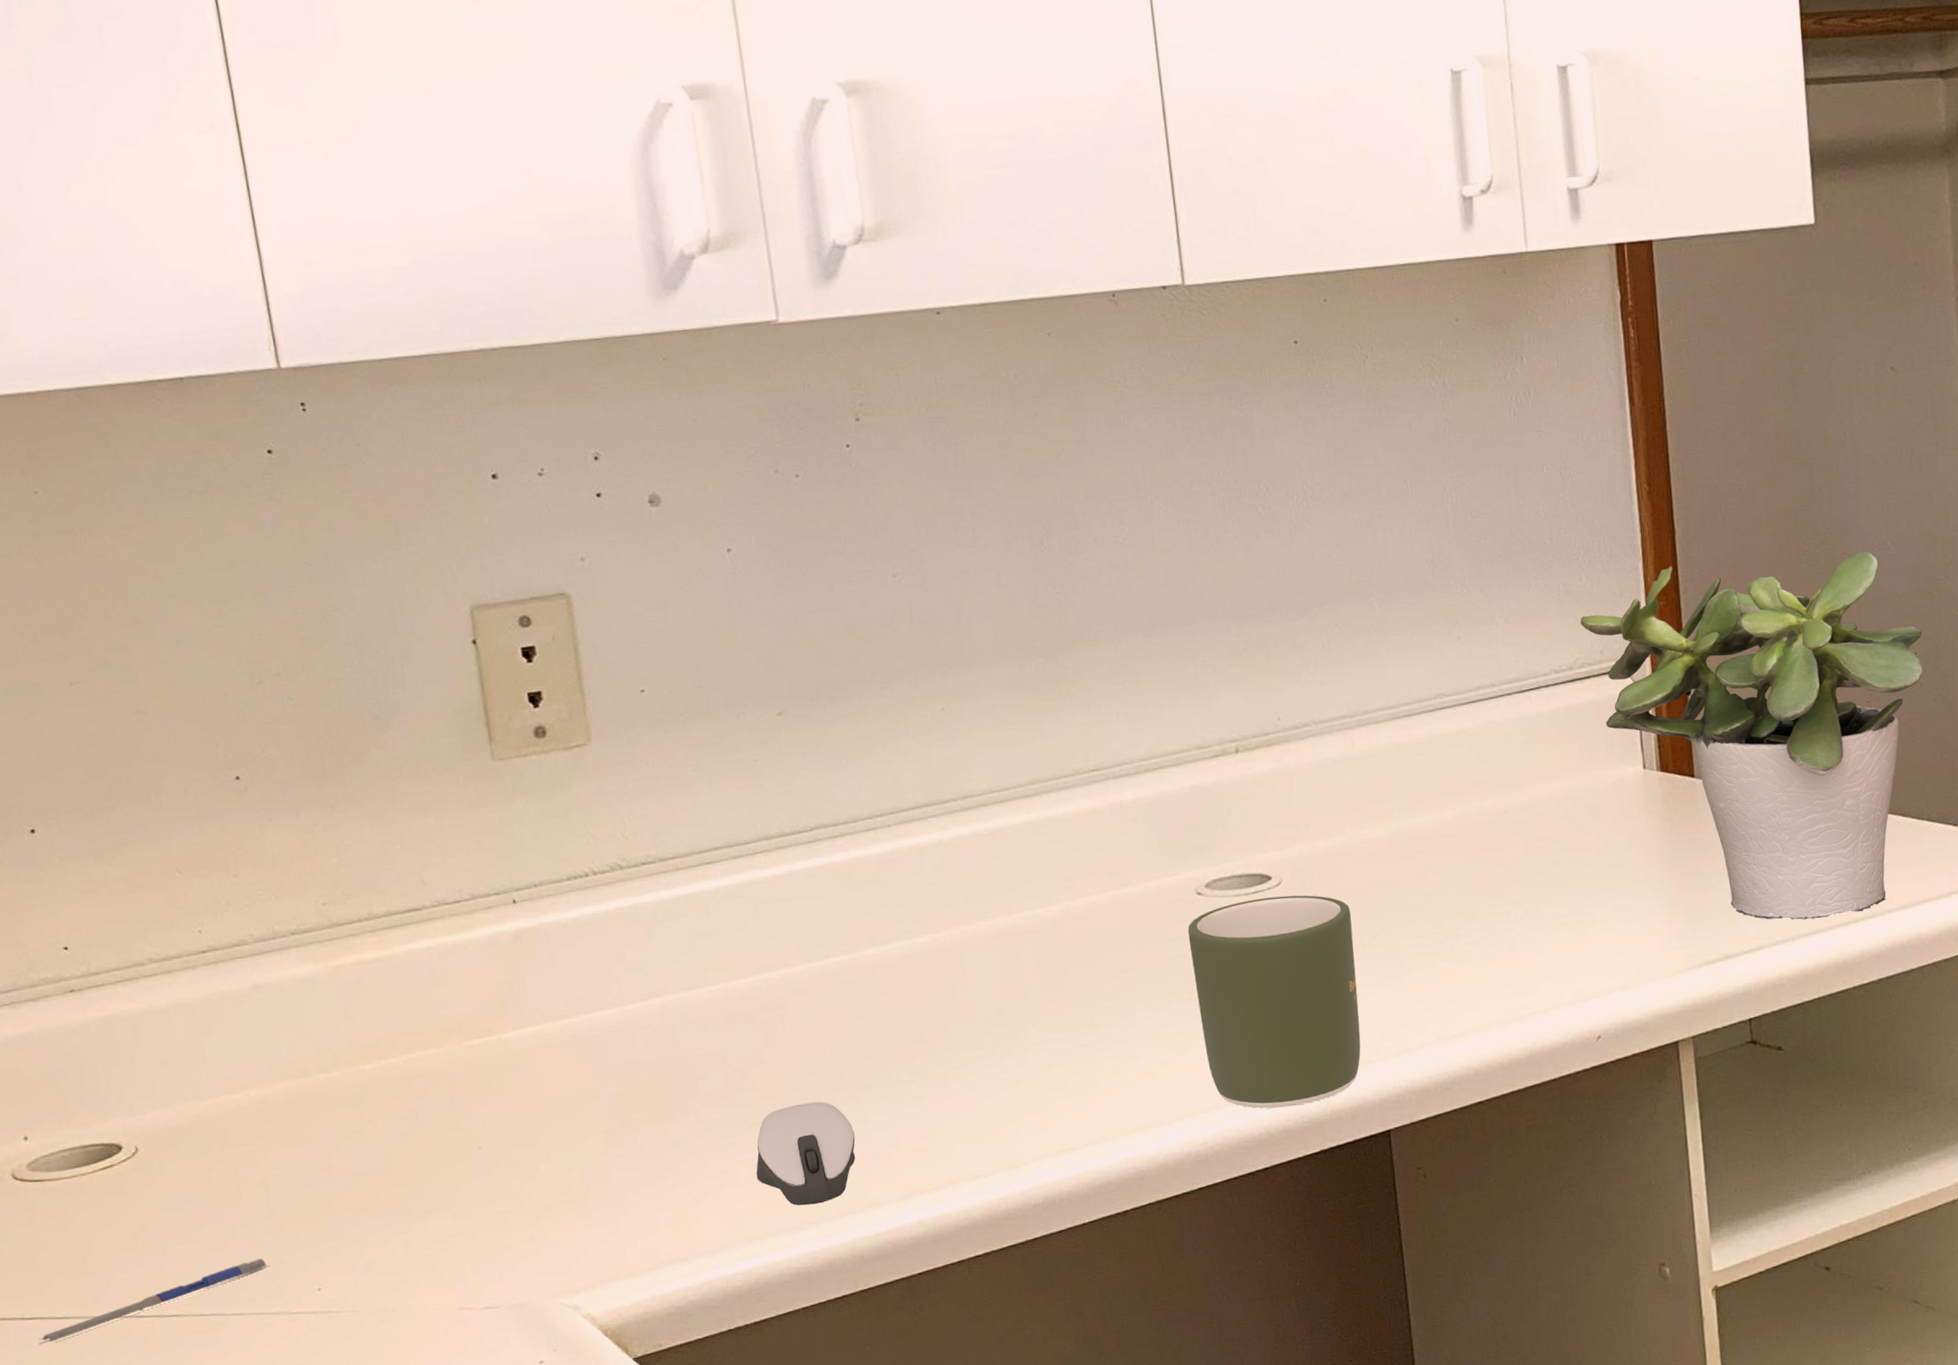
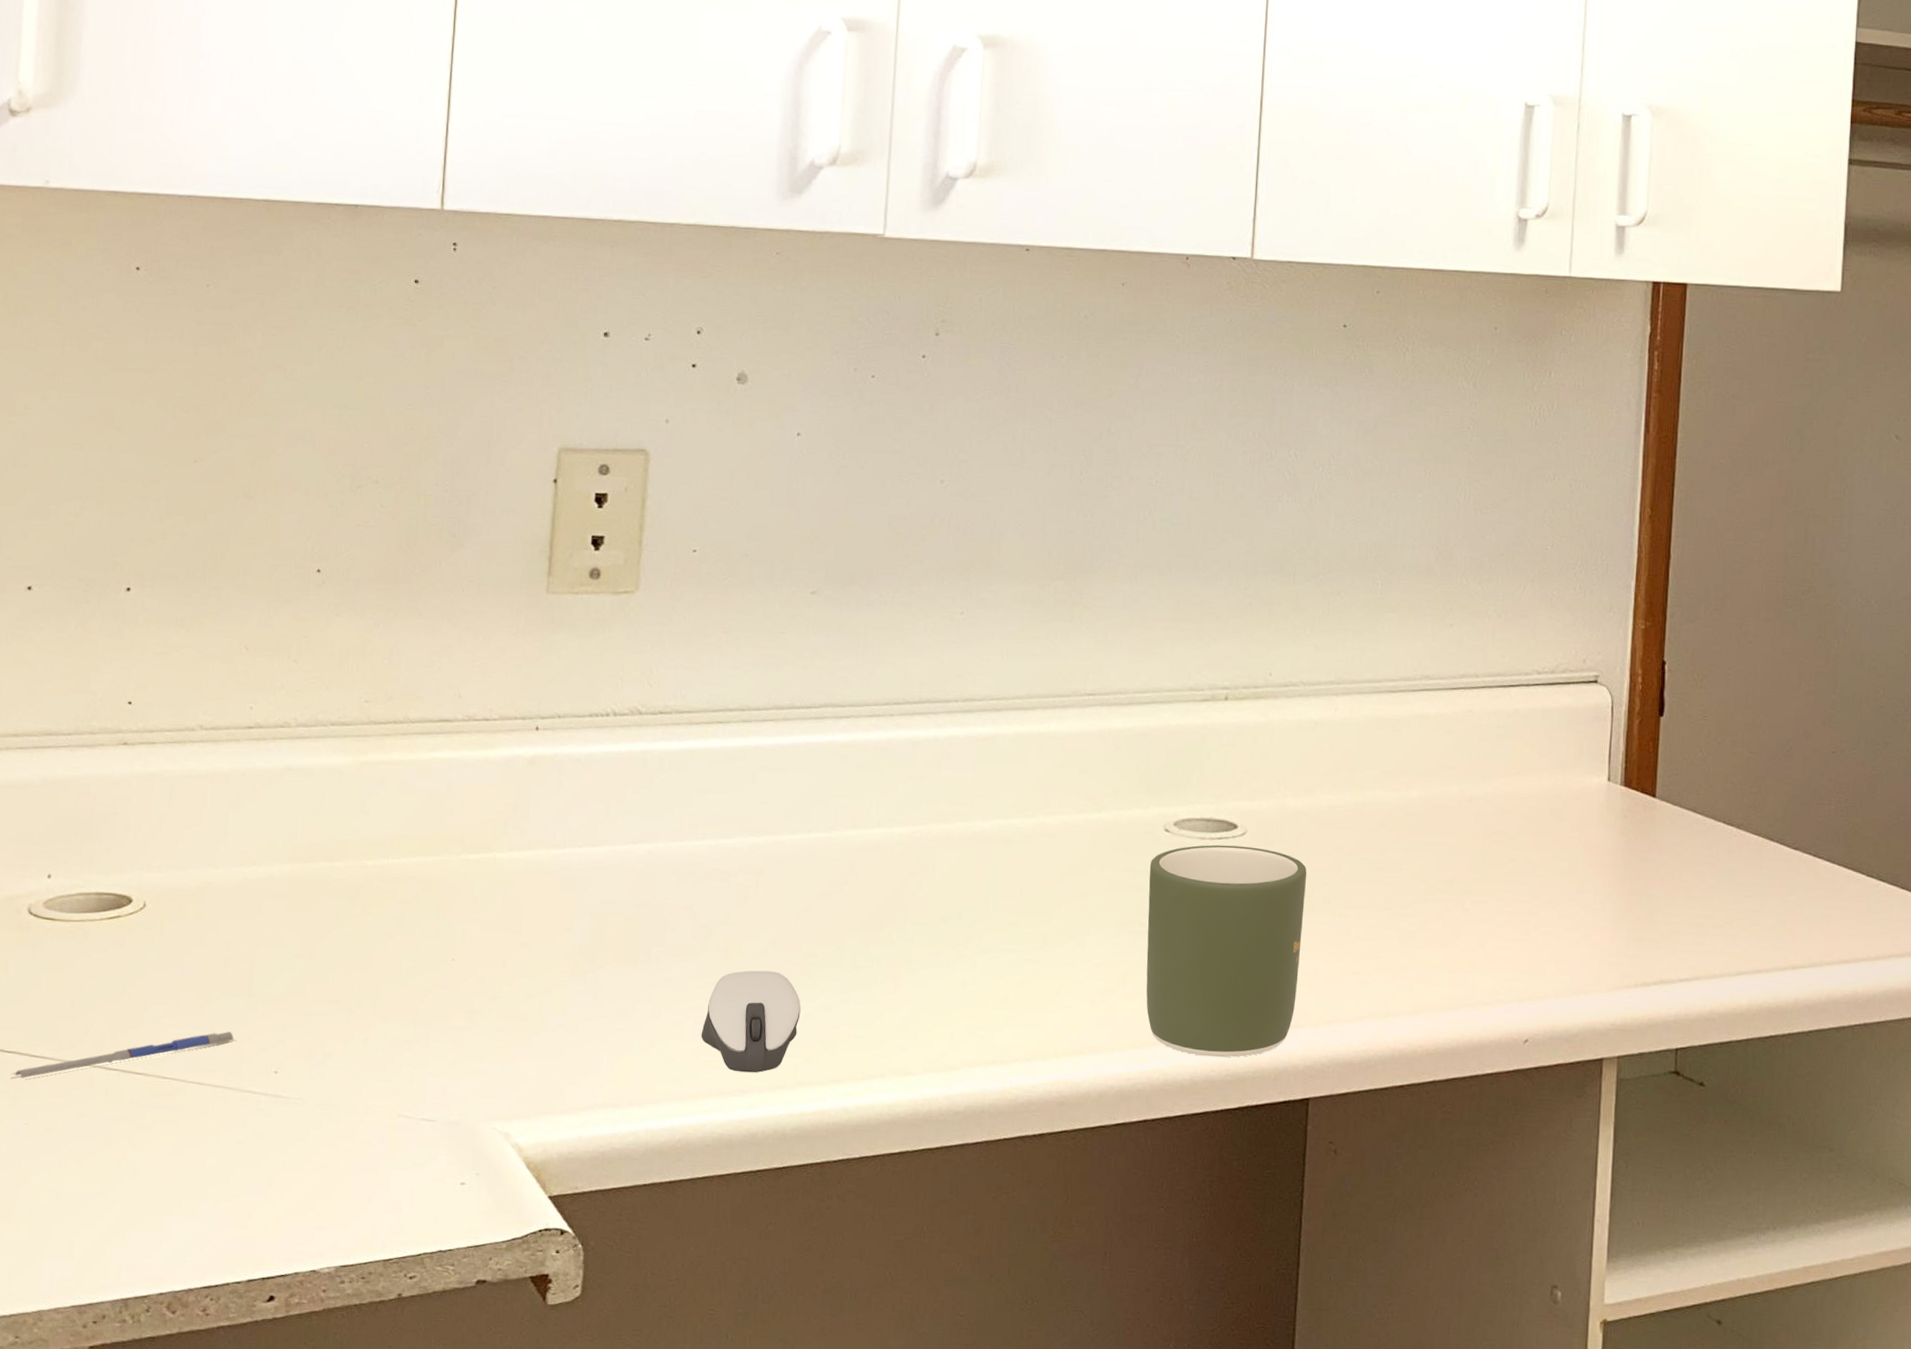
potted plant: present [1580,550,1924,920] -> none [1568,589,1895,960]

